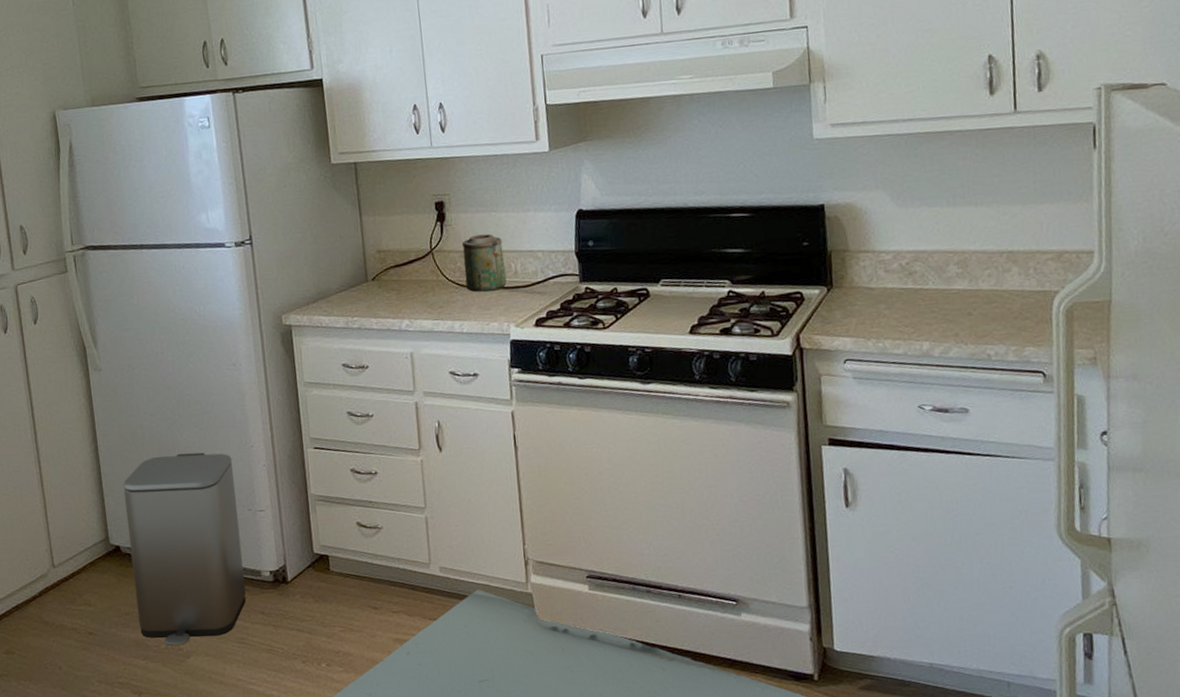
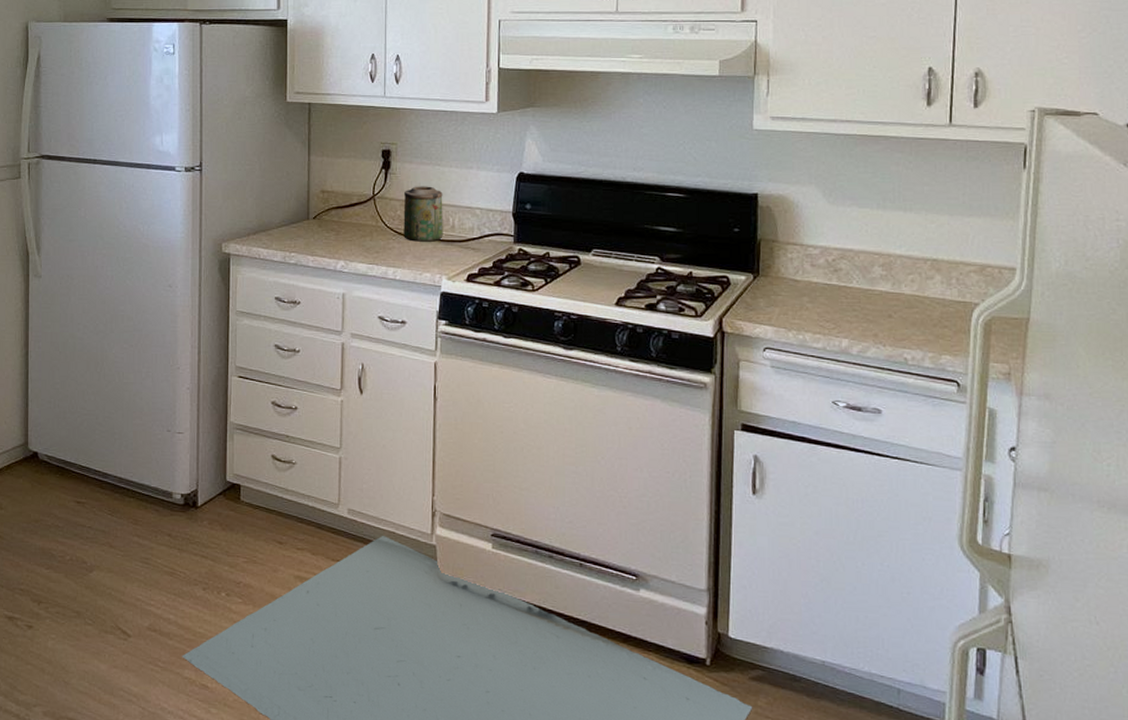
pedal bin: present [122,452,246,646] -> none [47,367,158,559]

